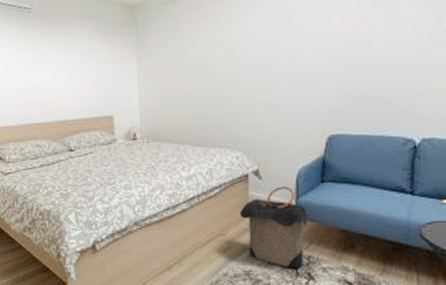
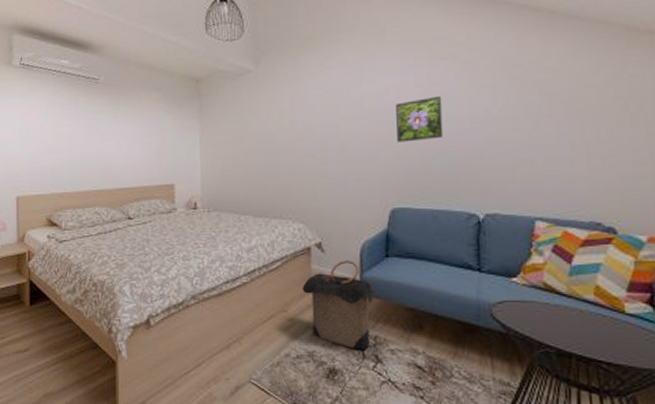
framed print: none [337,17,386,68] -> present [396,95,444,143]

